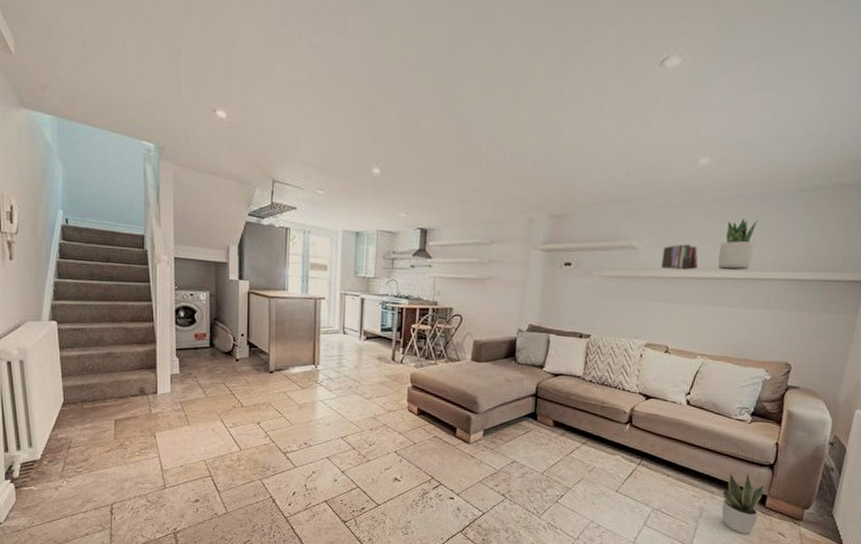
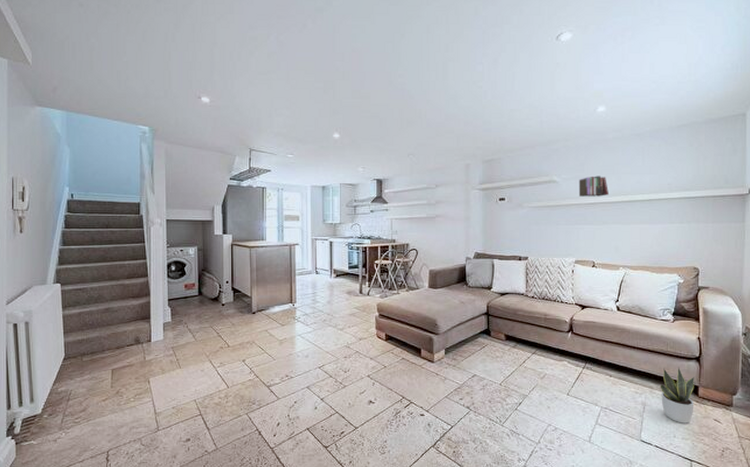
planter: present [717,218,758,271] -> none [625,151,652,194]

